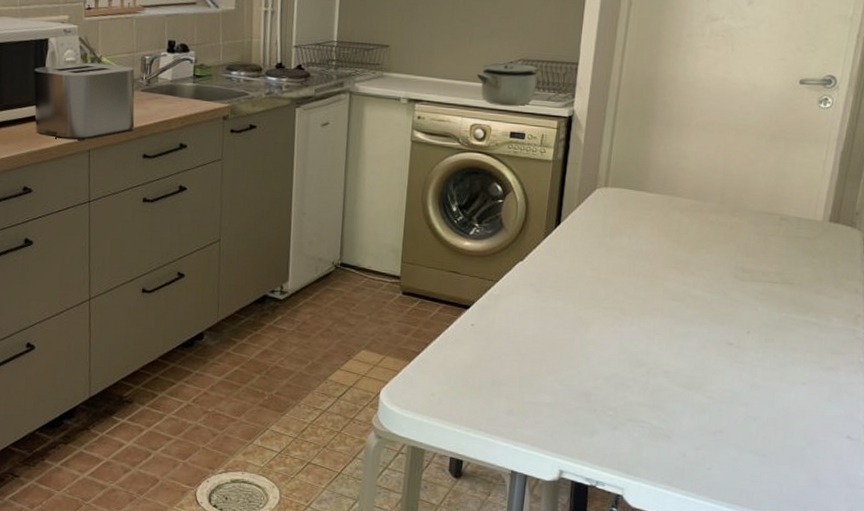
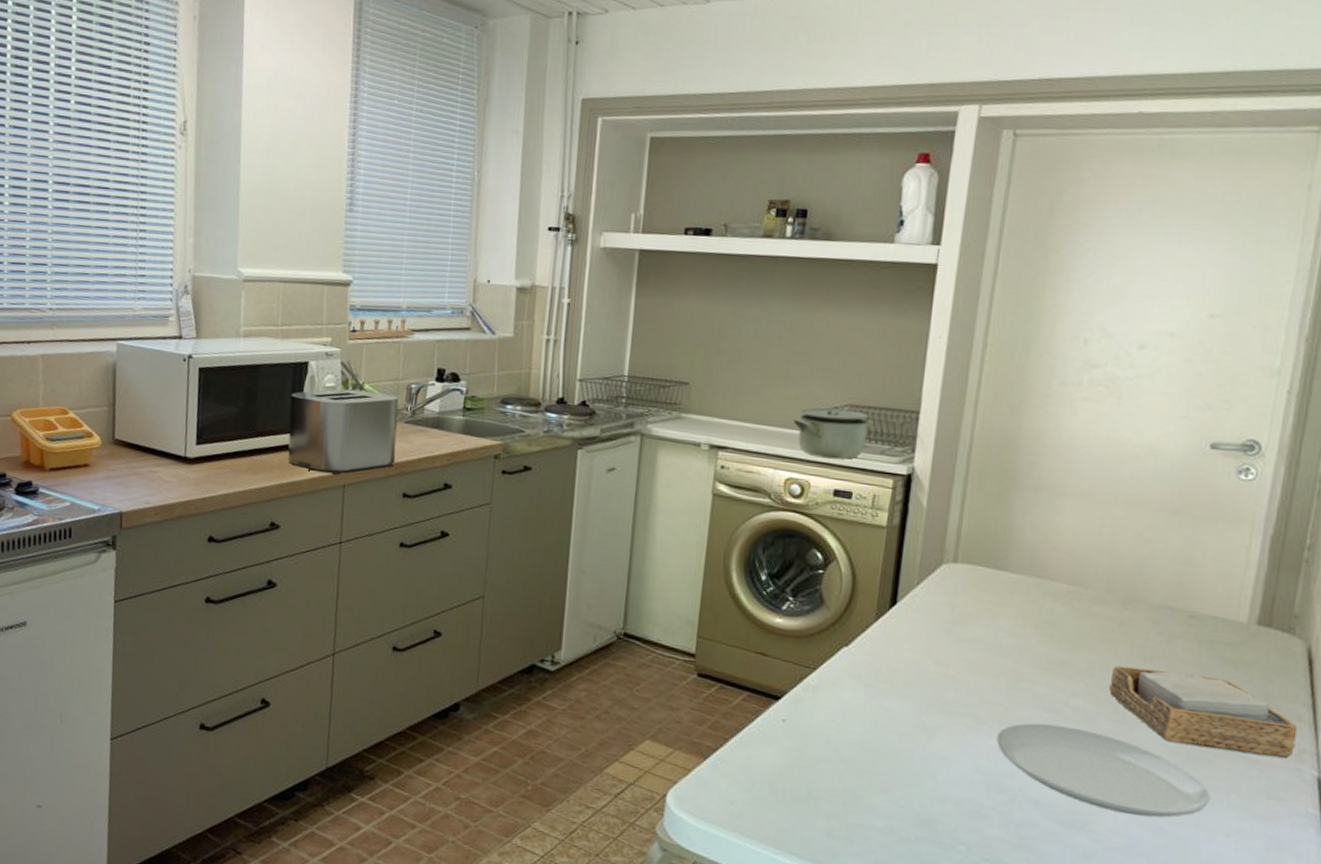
plate: none [636,310,792,376] -> present [996,723,1211,818]
napkin holder: none [721,261,855,323] -> present [1109,665,1298,759]

